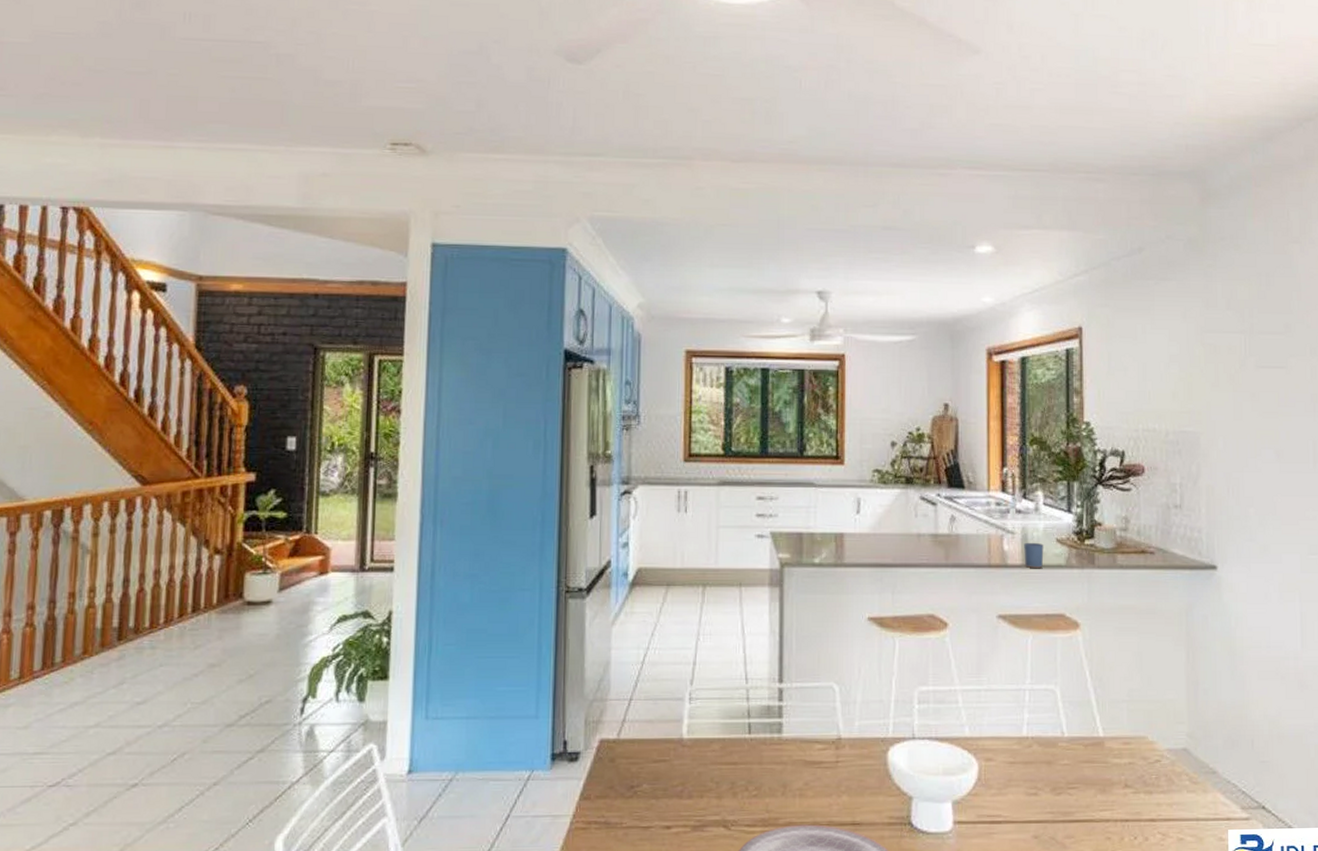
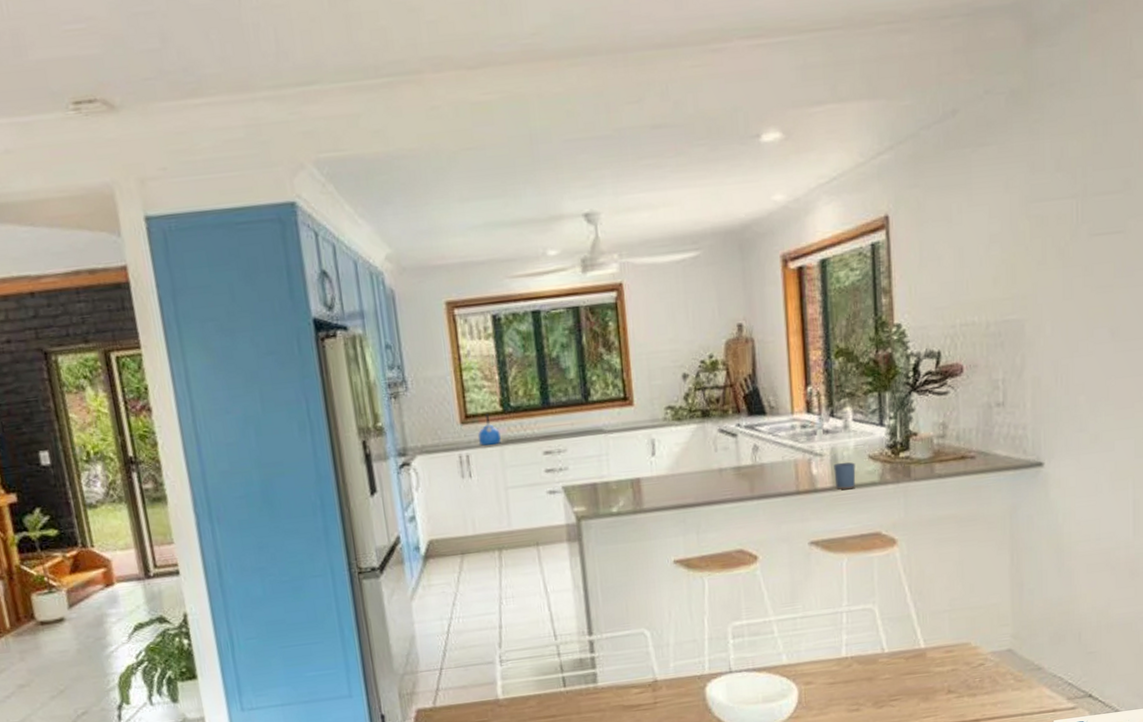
kettle: none [697,454,720,484] -> present [477,413,502,446]

